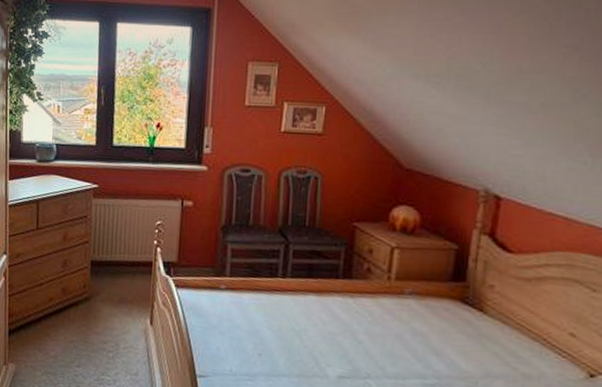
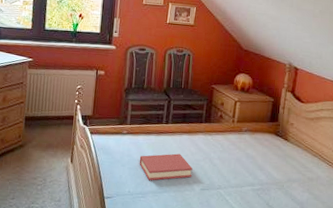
hardback book: none [244,320,325,359] -> present [139,153,193,181]

